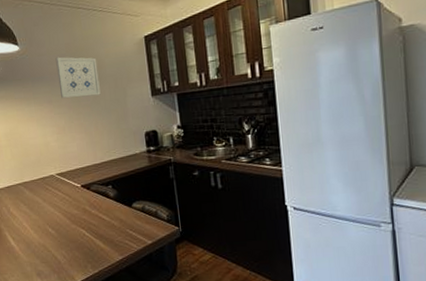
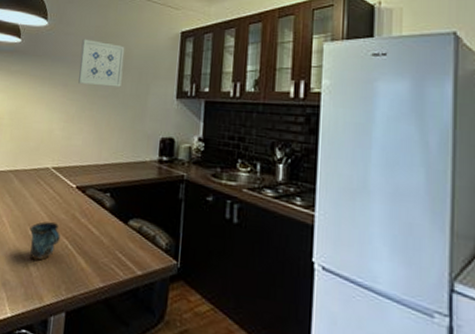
mug: none [49,218,77,250] -> present [29,221,60,260]

